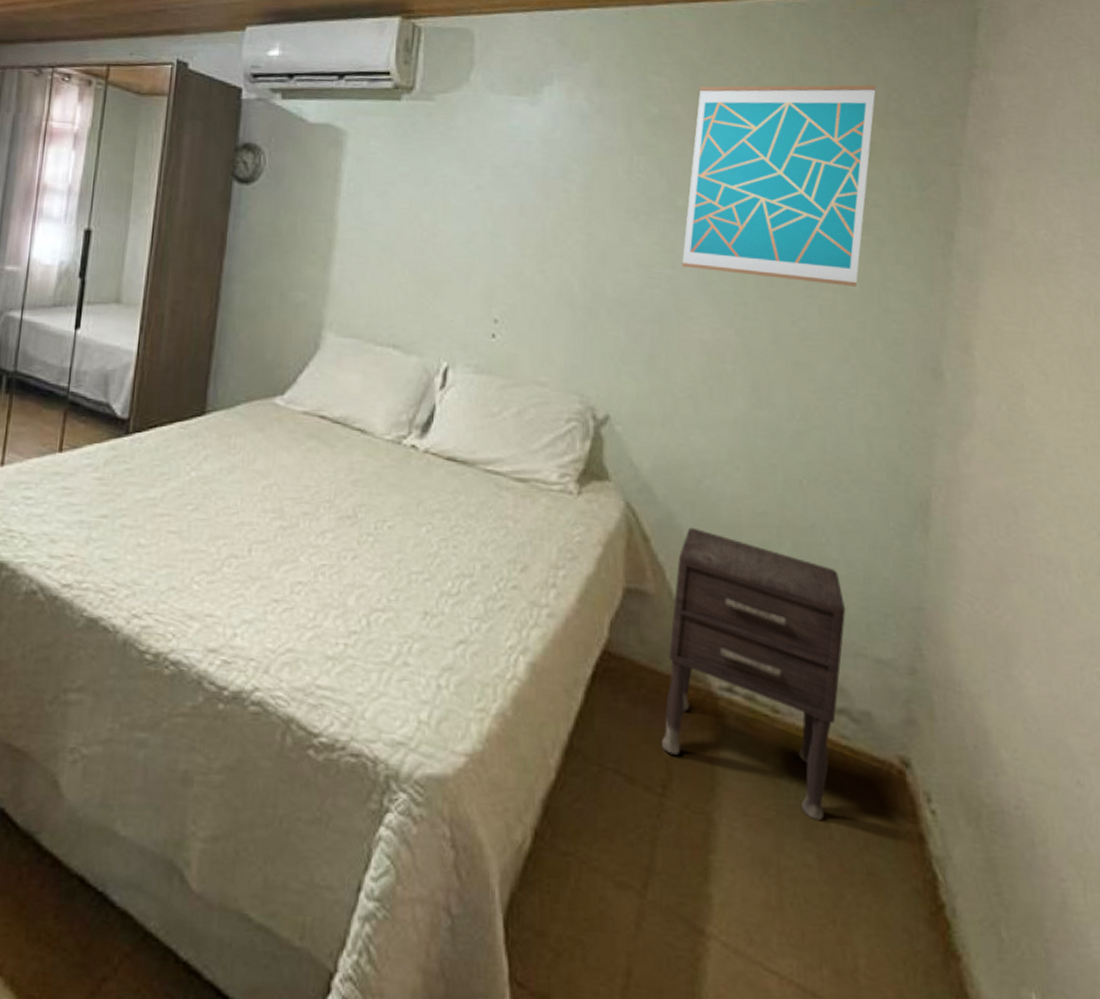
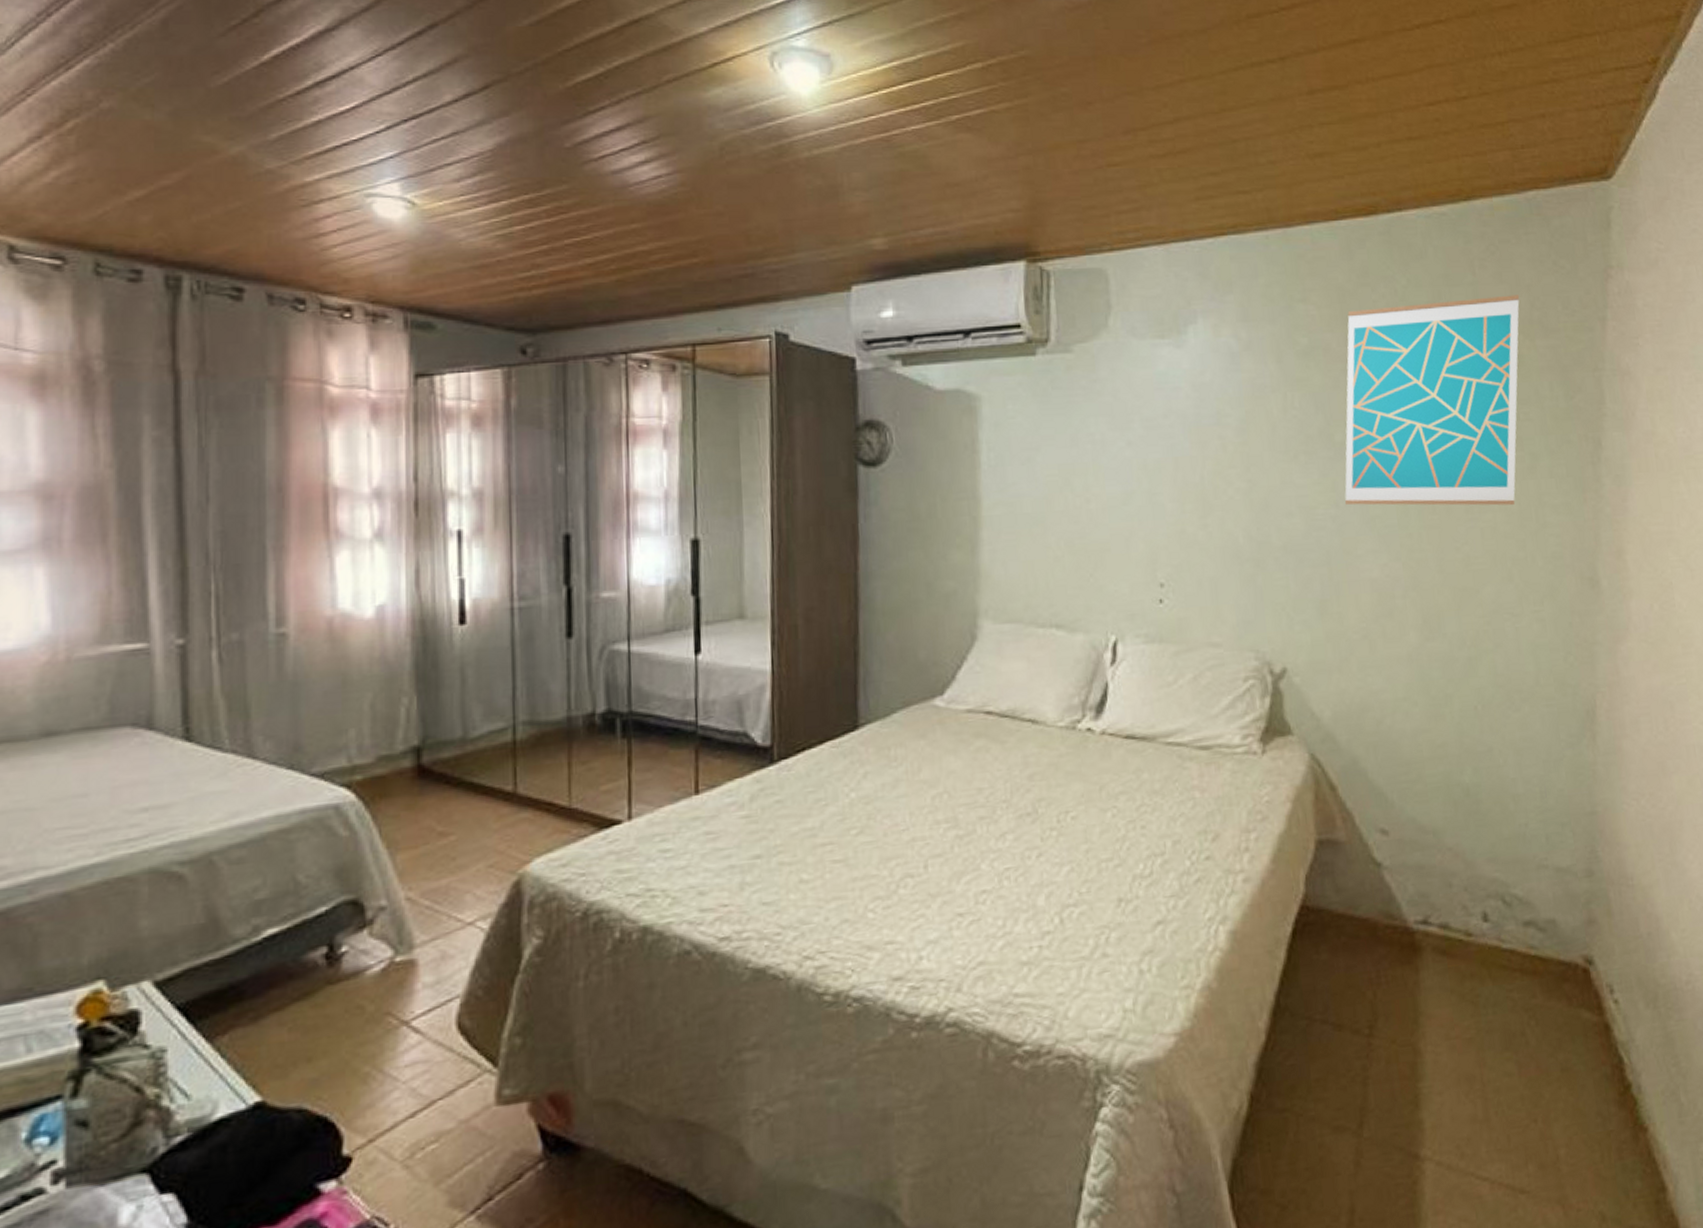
nightstand: present [662,527,846,821] -> none [1364,769,1527,1031]

